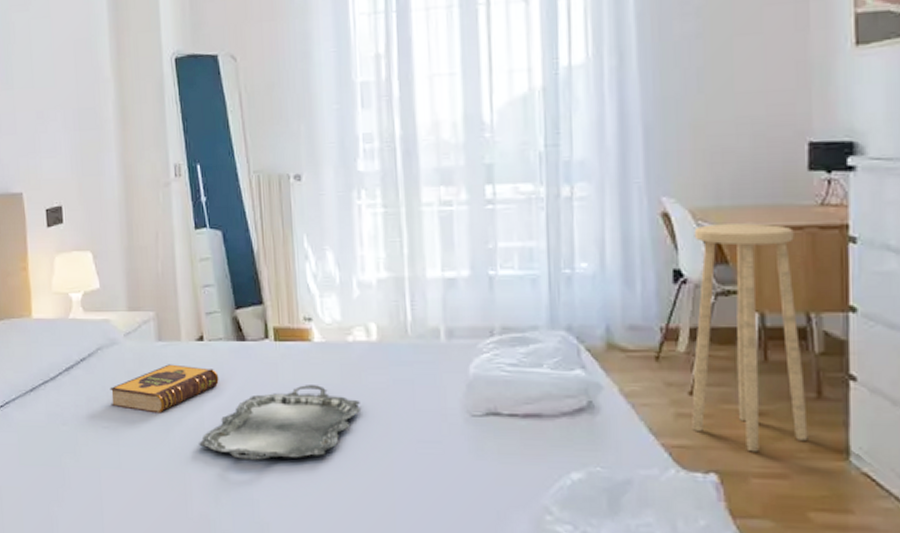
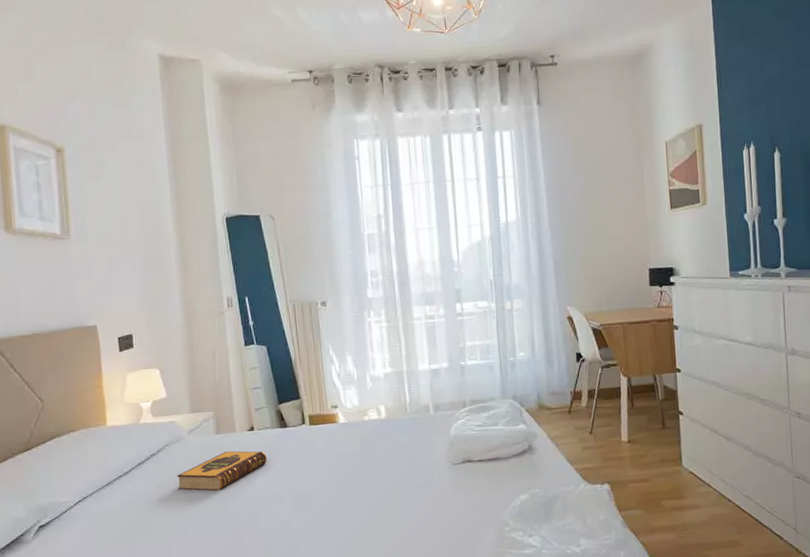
serving tray: present [199,385,360,461] -> none [252,455,375,518]
stool: present [692,223,808,452] -> none [587,320,659,467]

